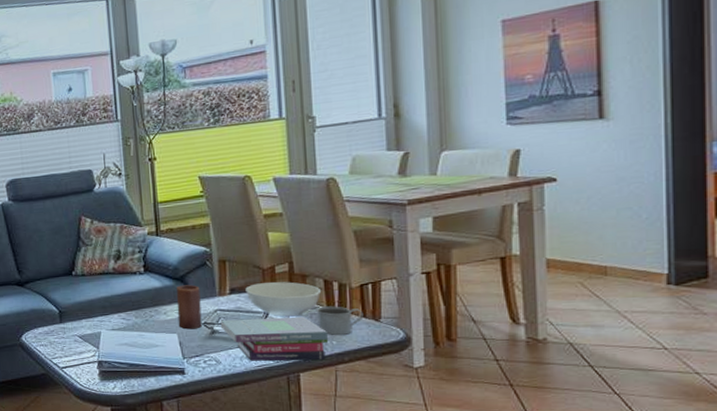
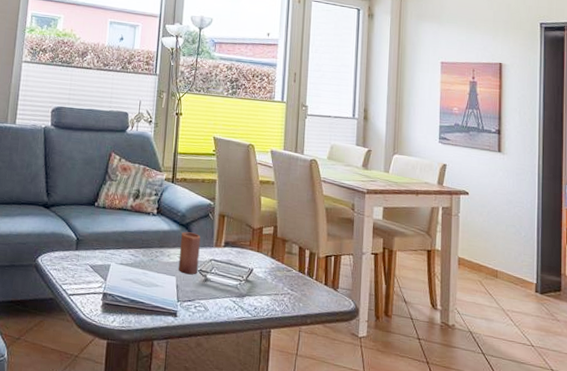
books: present [220,316,328,361] -> none [212,269,296,320]
bowl: present [245,282,322,317] -> none [237,240,296,276]
mug: present [315,306,364,336] -> none [290,270,326,300]

